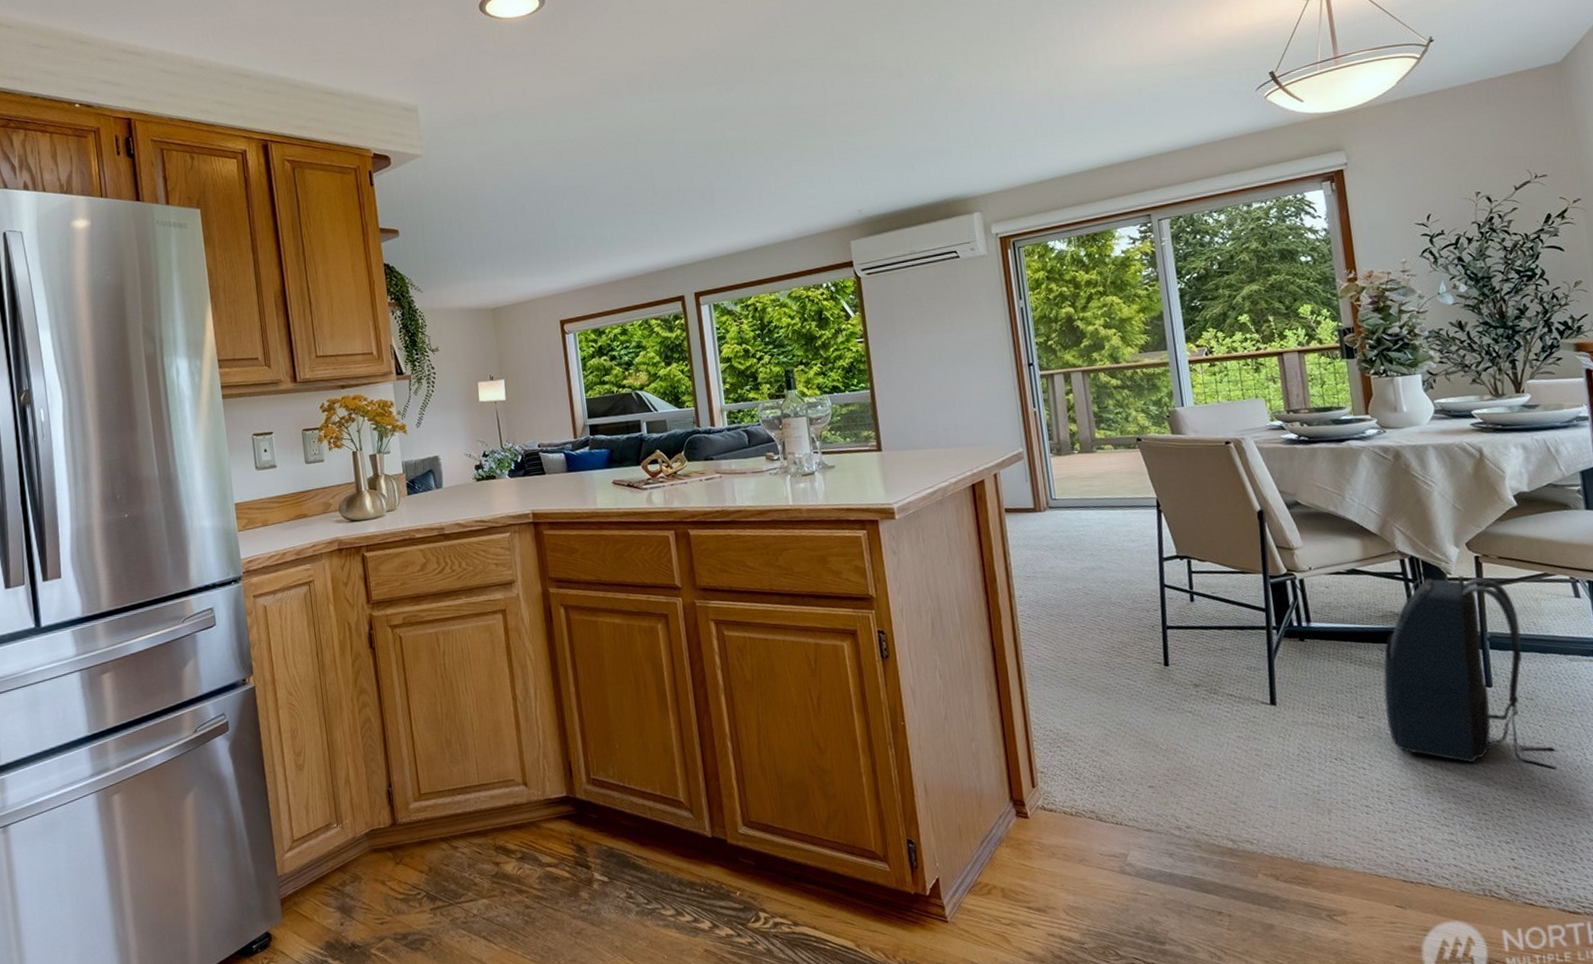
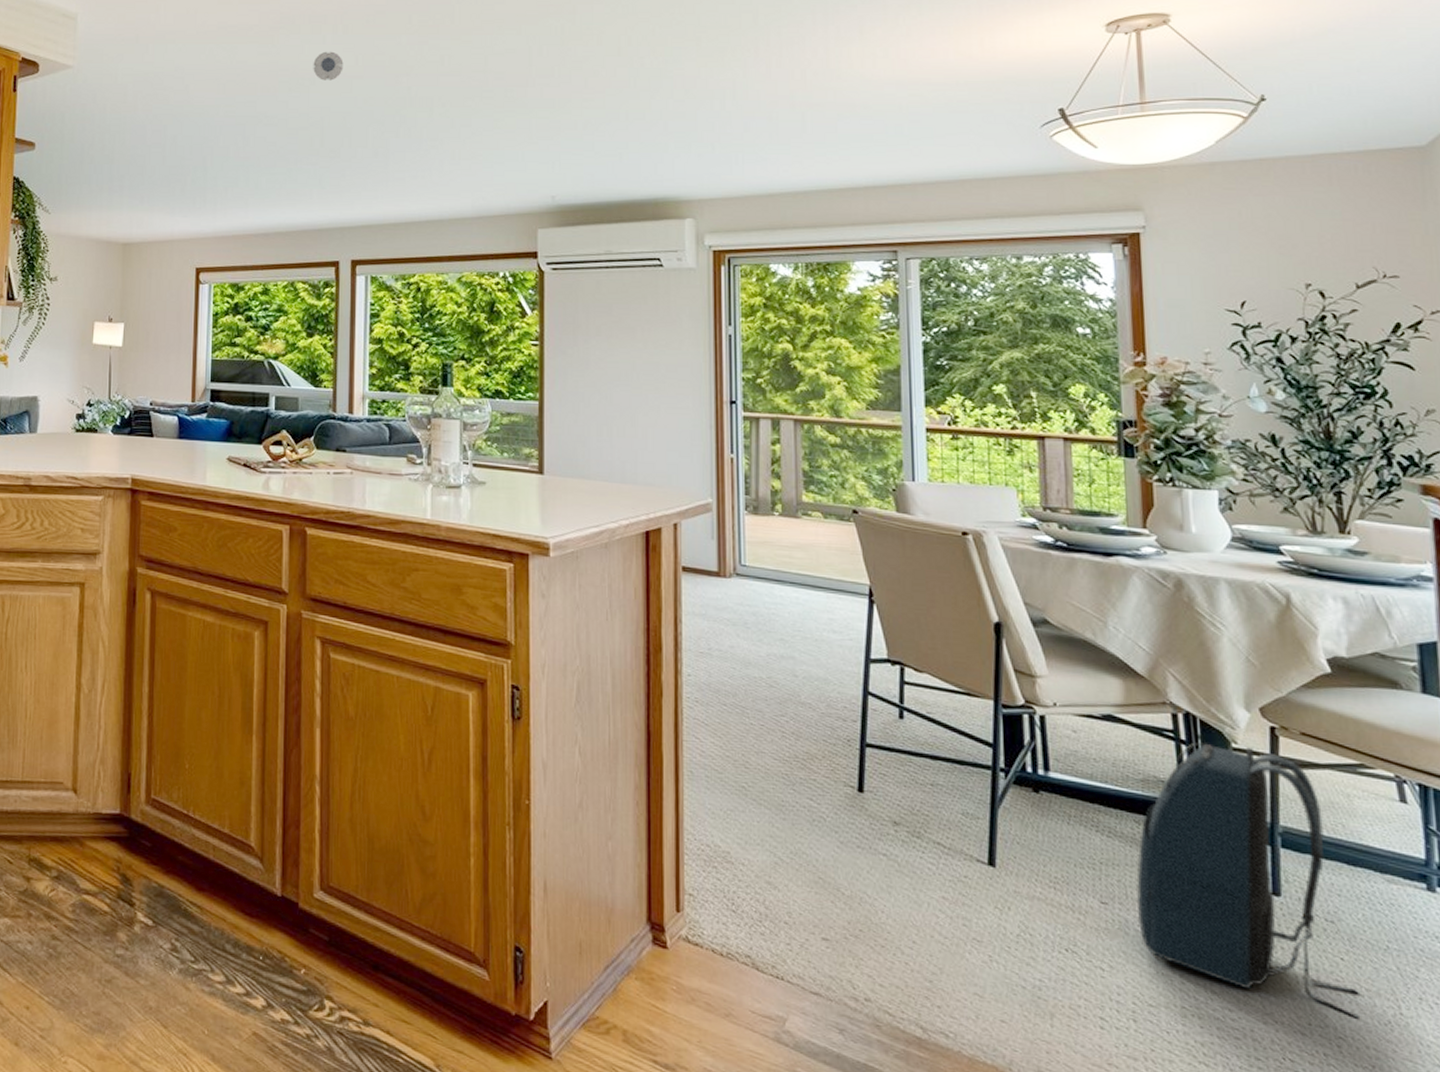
smoke detector: none [636,108,664,136] -> present [313,51,344,81]

